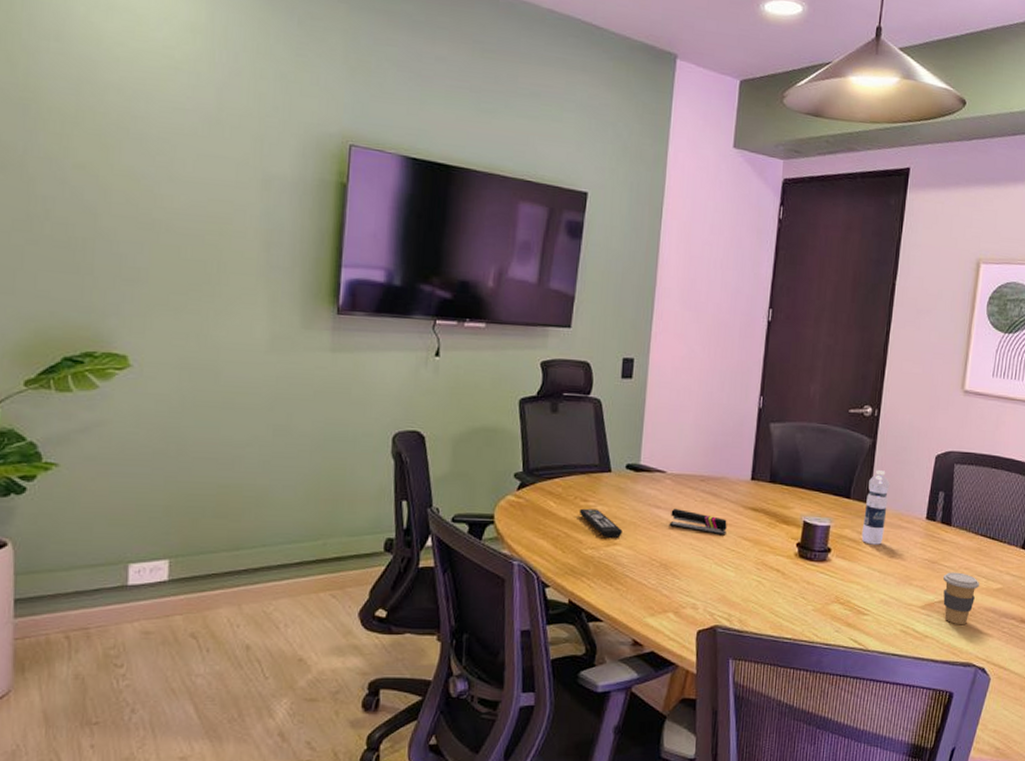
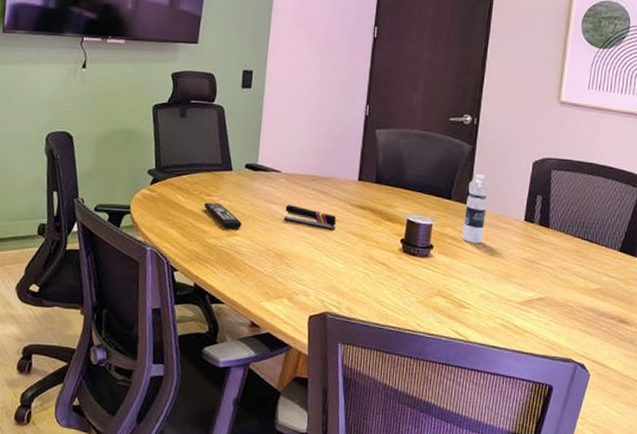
coffee cup: present [943,572,979,625] -> none [542,271,578,322]

